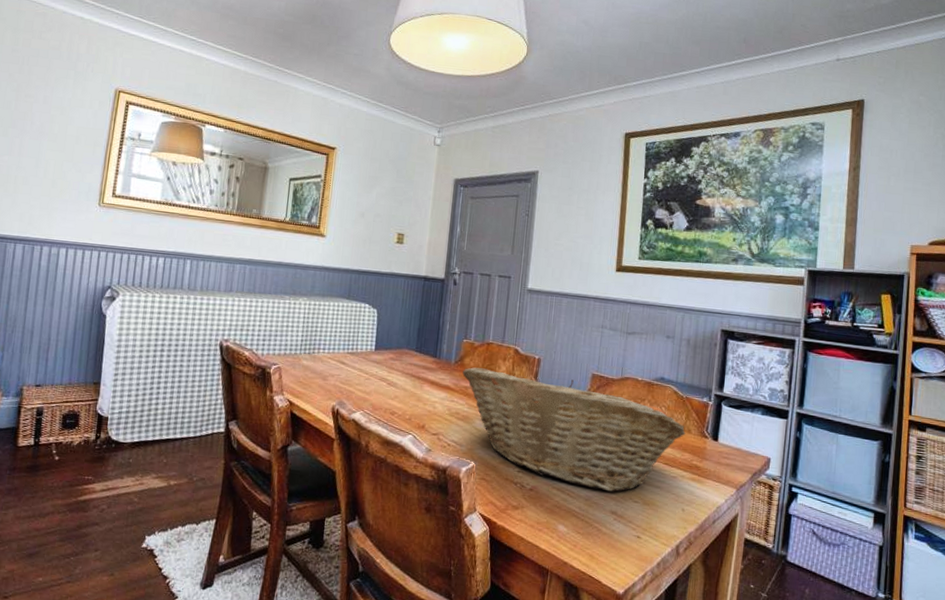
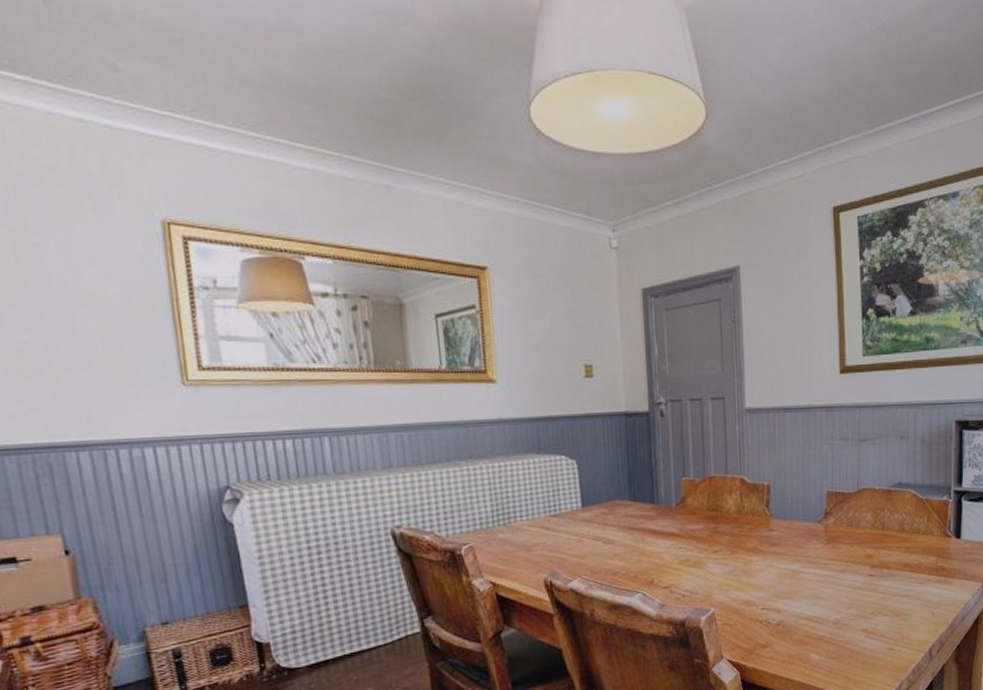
fruit basket: present [462,367,686,492] -> none [686,501,929,611]

